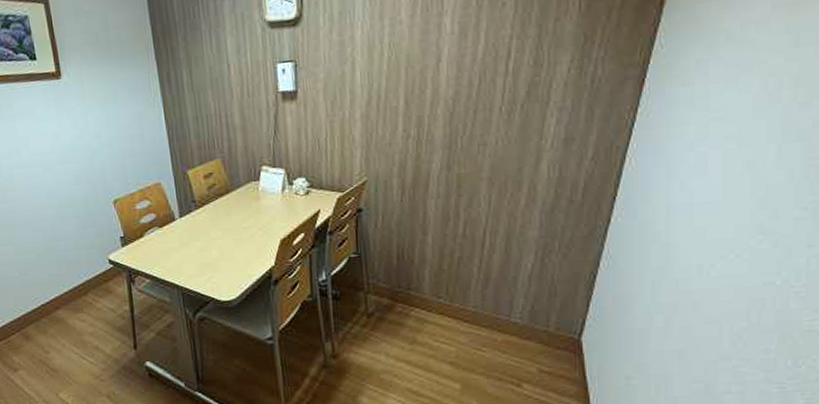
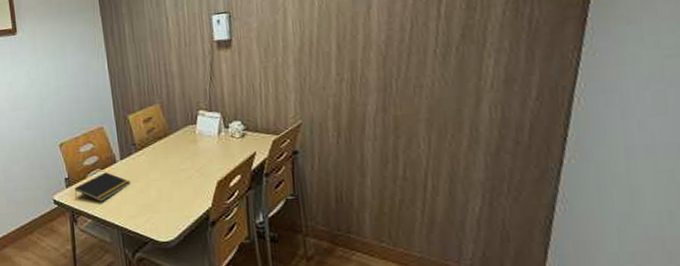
notepad: none [131,230,191,261] -> present [74,172,131,202]

